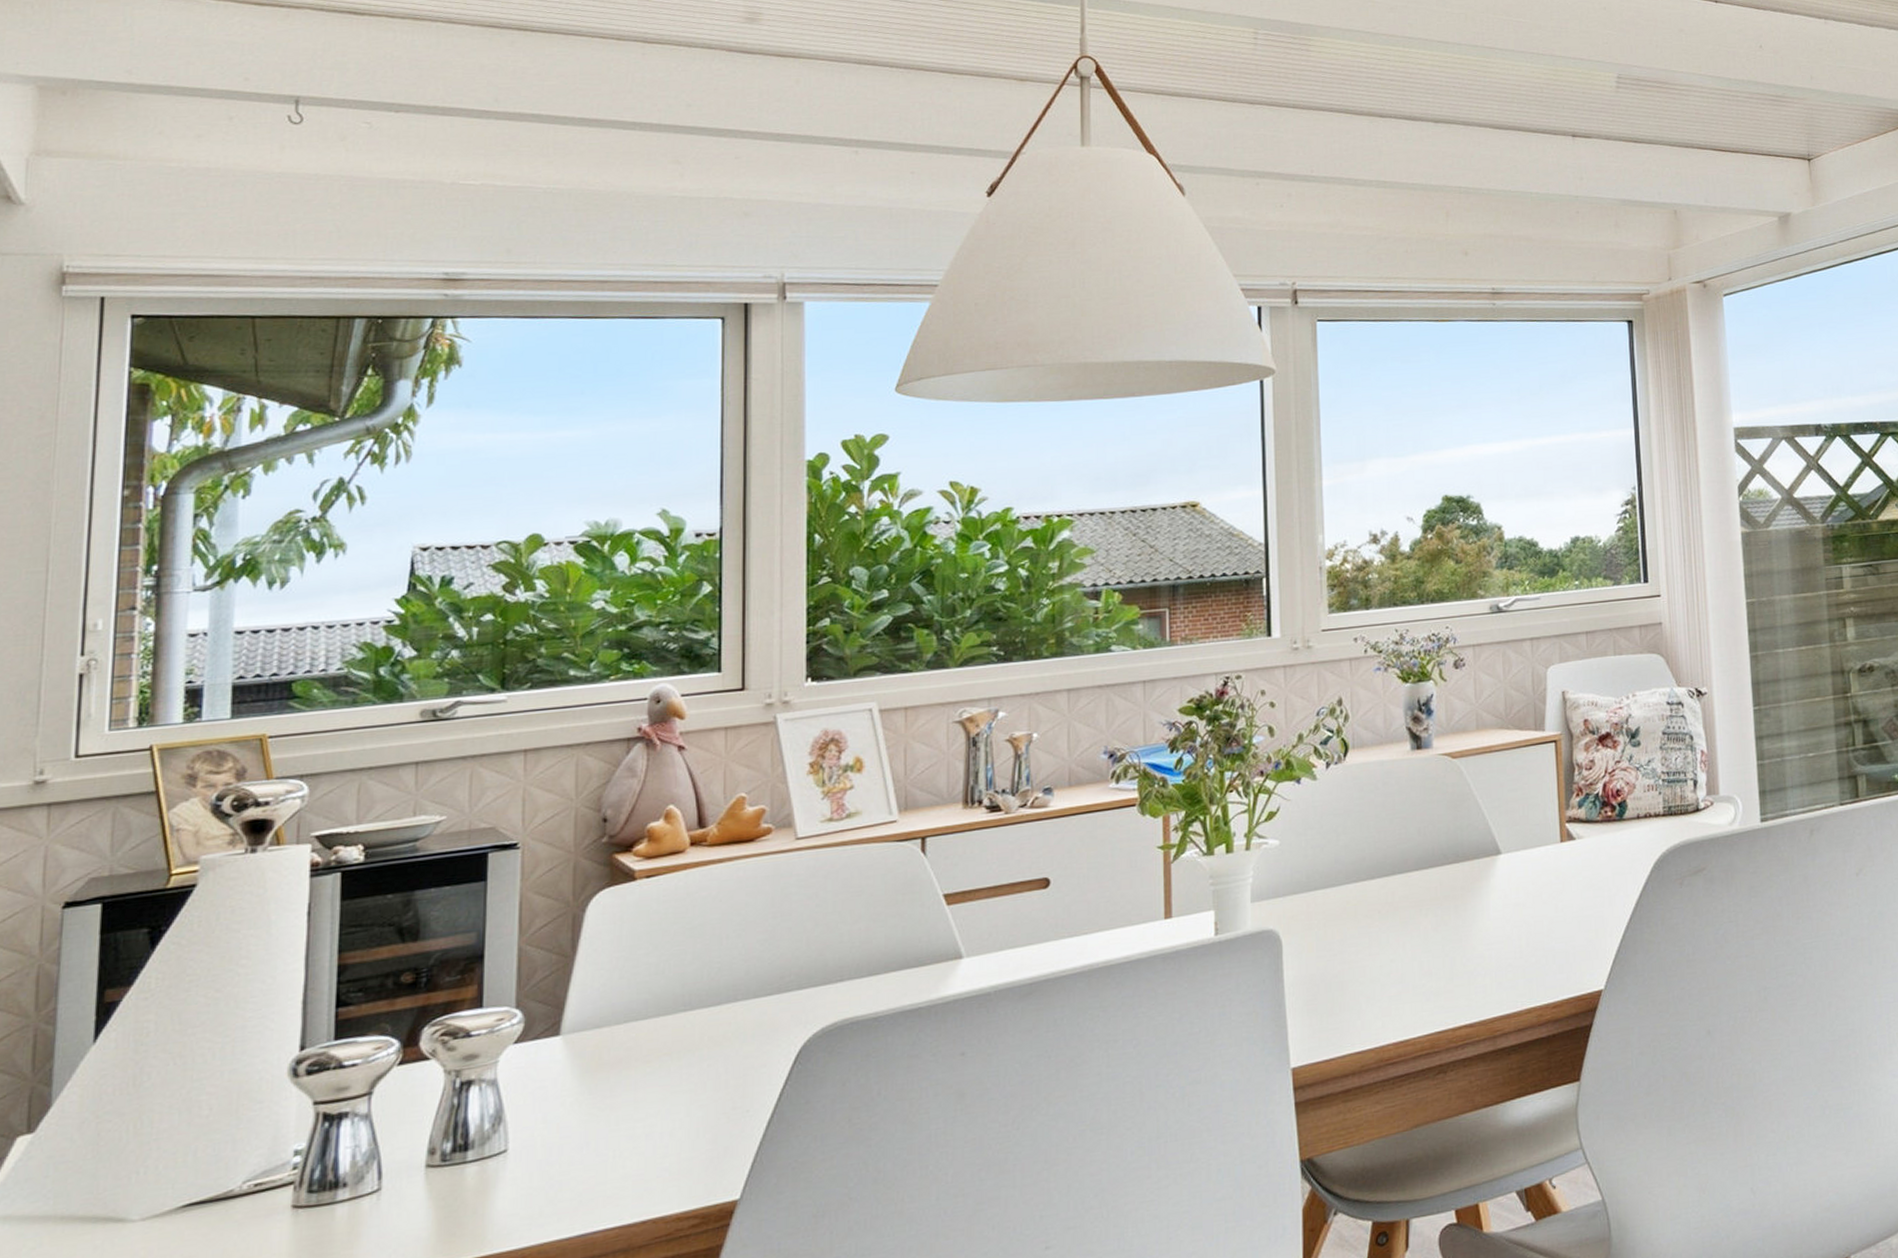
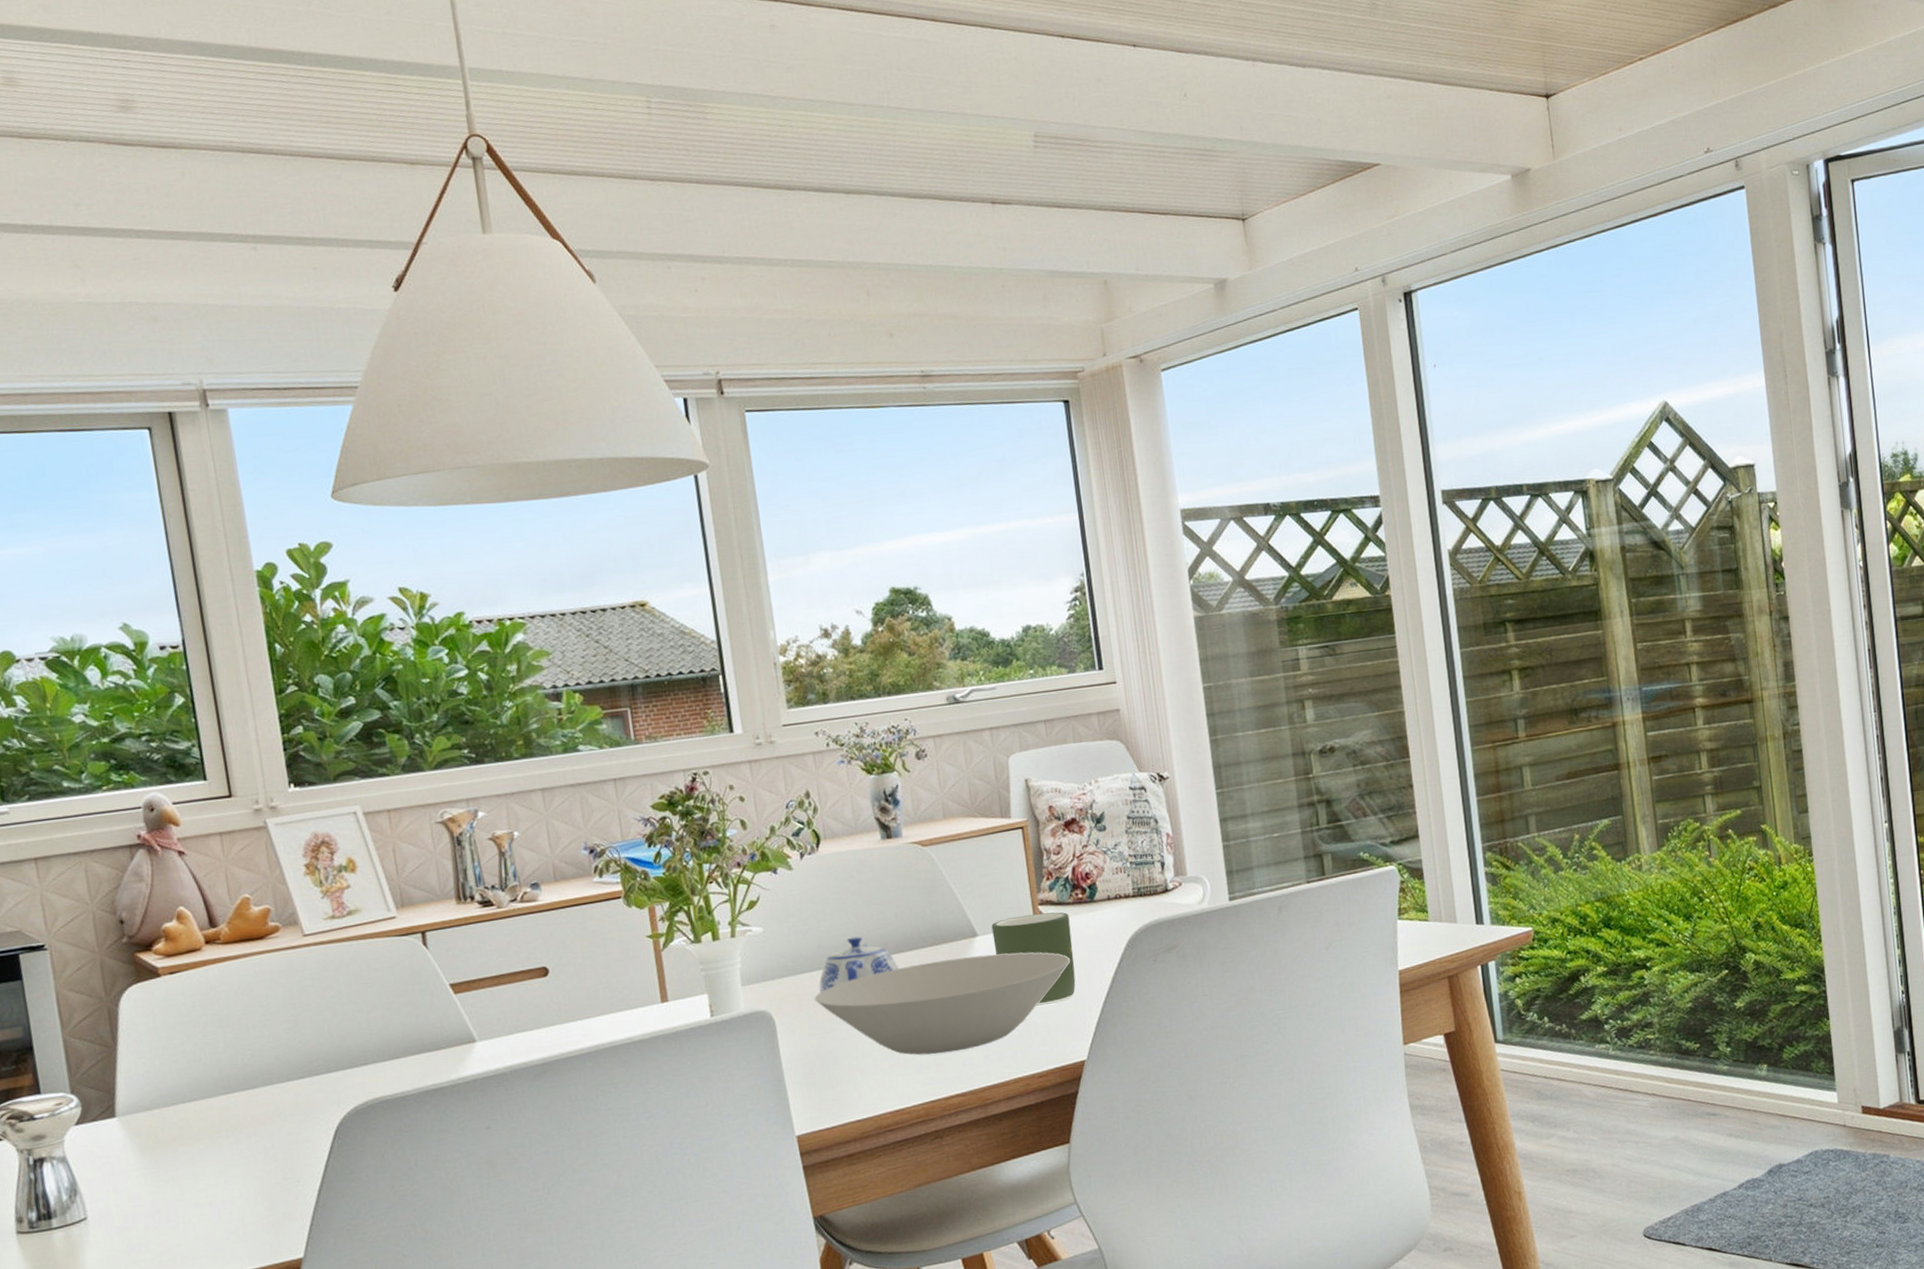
bowl: none [1325,872,1595,981] -> present [814,952,1071,1055]
teapot: none [1332,851,1416,911] -> present [819,936,899,992]
mug: none [1516,830,1599,931] -> present [991,912,1076,1007]

